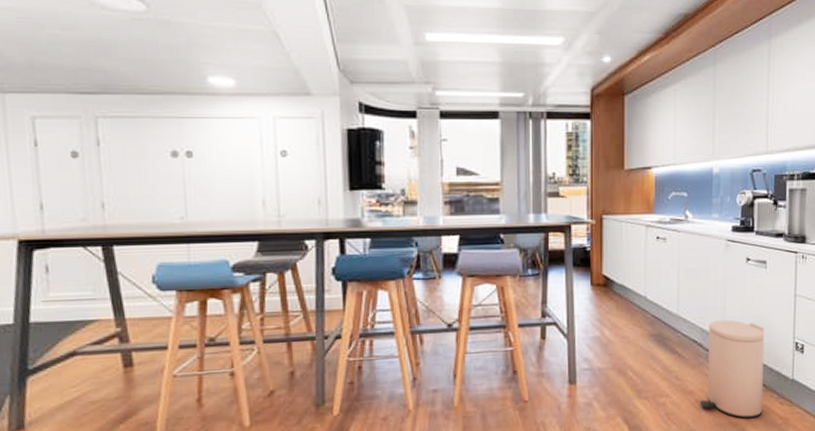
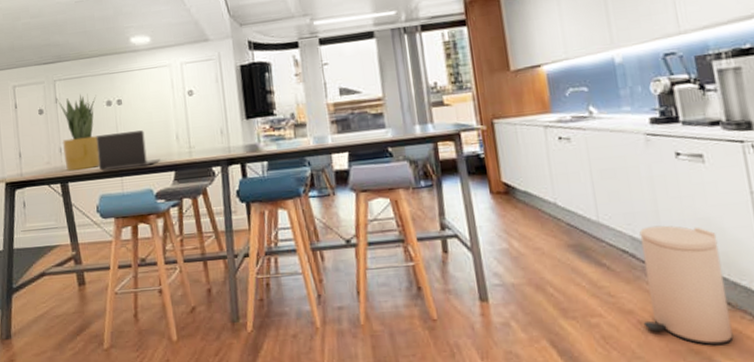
planter: none [99,138,158,233] -> present [57,93,99,172]
laptop computer: none [154,191,241,236] -> present [96,130,161,172]

